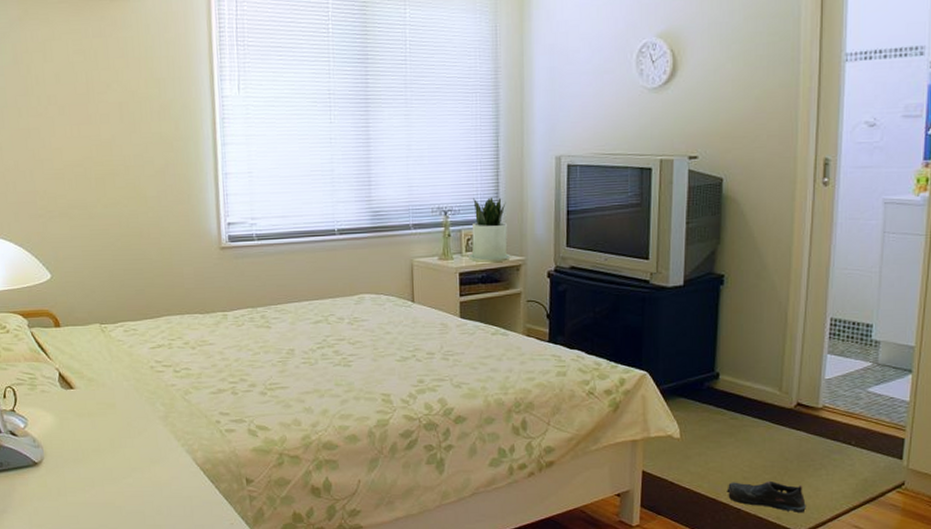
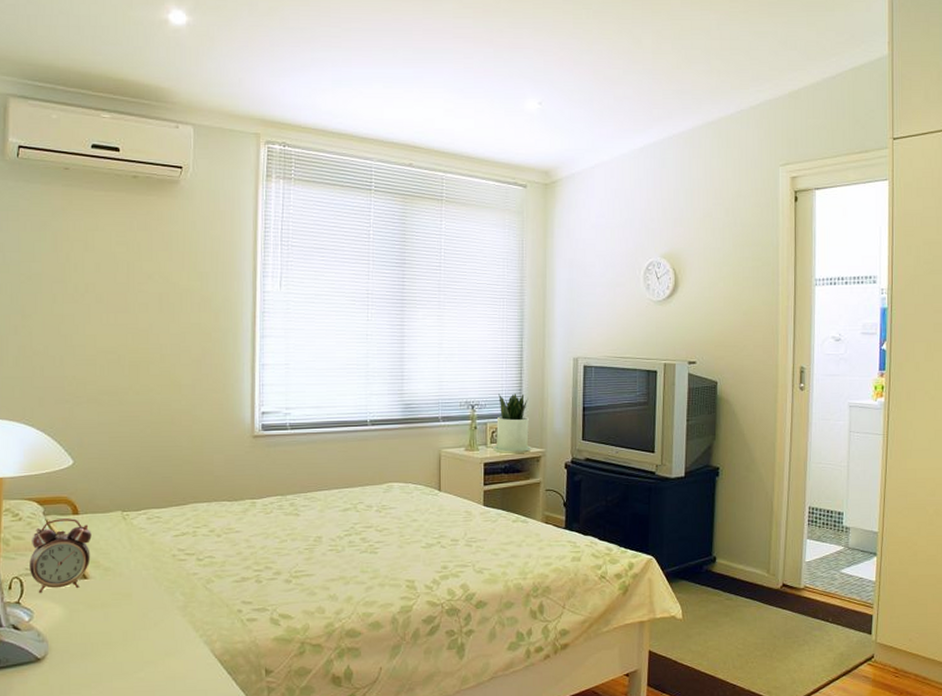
alarm clock: none [19,331,75,401] -> present [29,518,92,593]
shoe: present [727,480,806,512] -> none [723,657,792,686]

